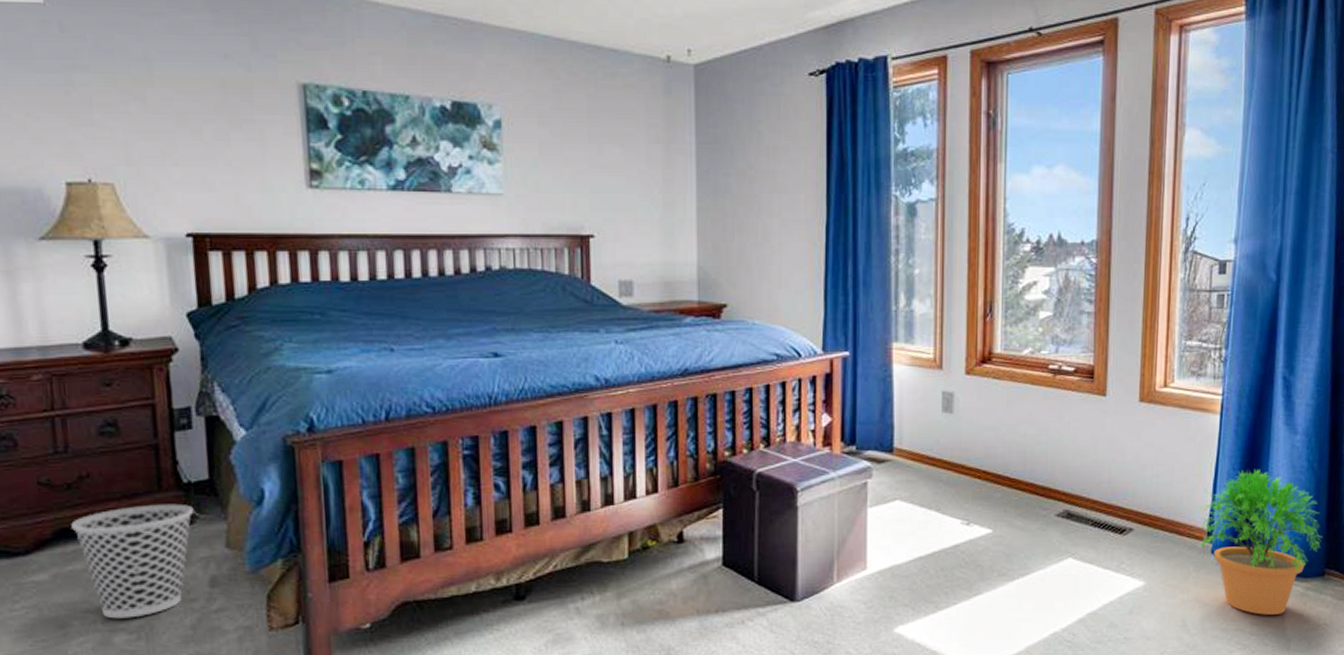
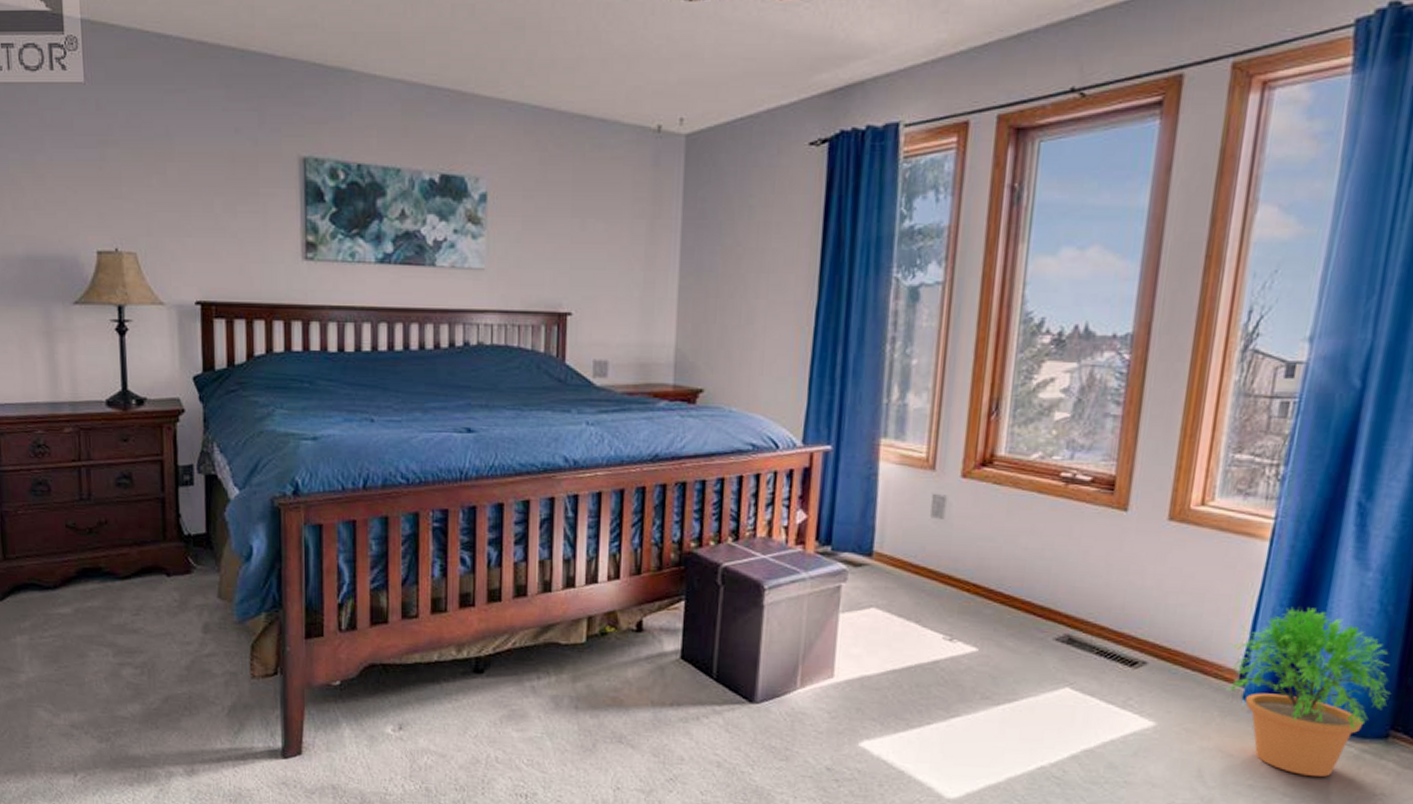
wastebasket: present [71,503,194,619] -> none [91,552,192,654]

